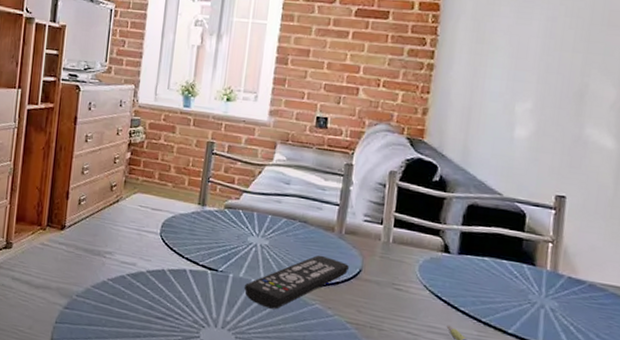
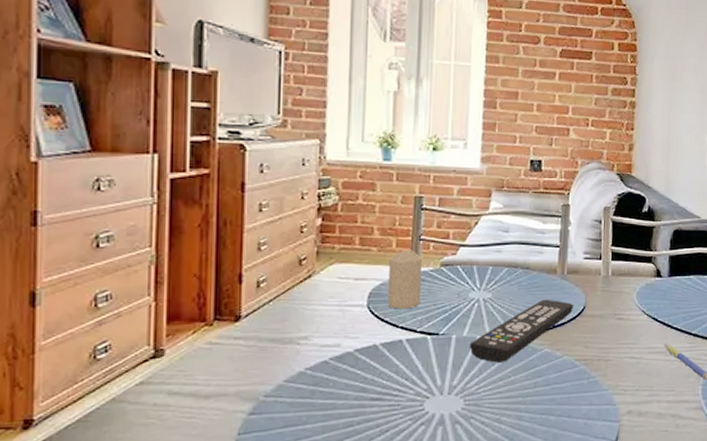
candle: none [177,188,209,243] -> present [388,249,422,309]

